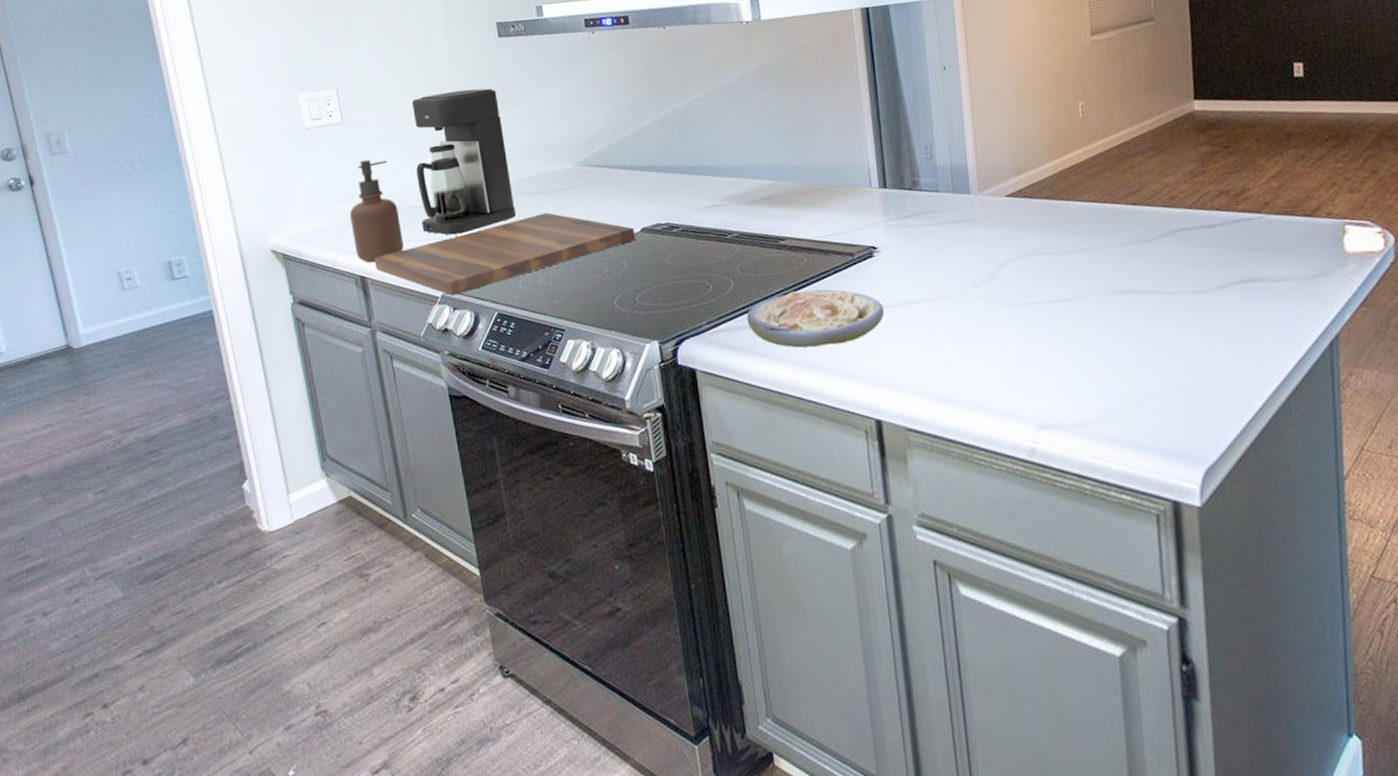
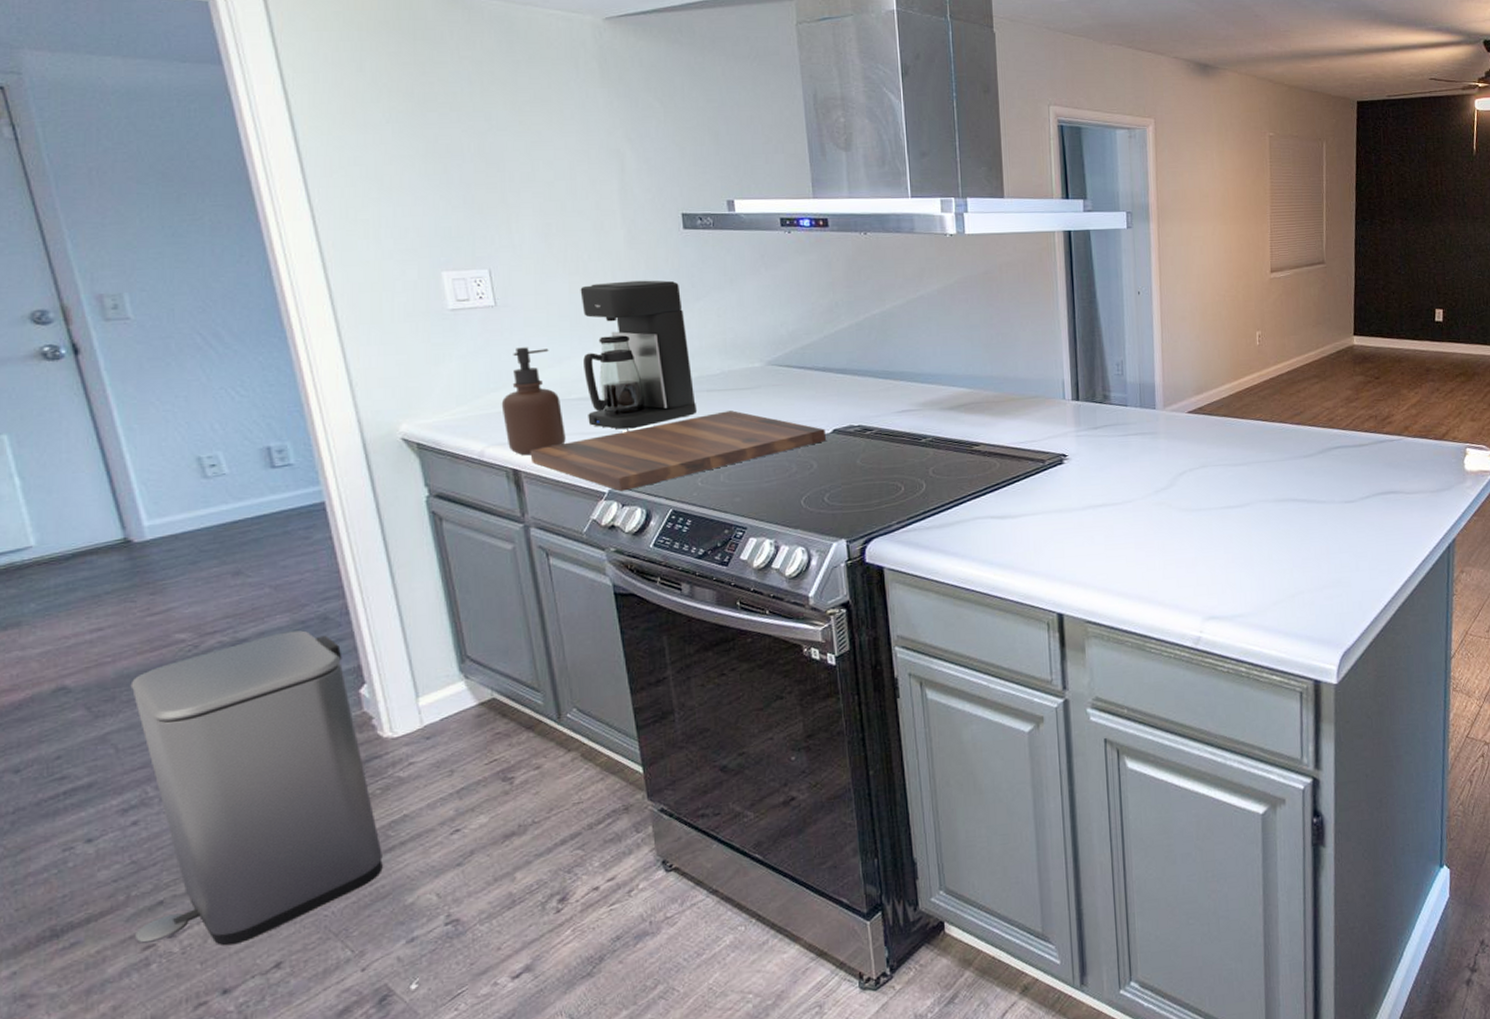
pedal bin: none [72,428,264,719] -> present [130,630,383,945]
soup: present [746,289,885,348] -> none [937,492,1071,547]

